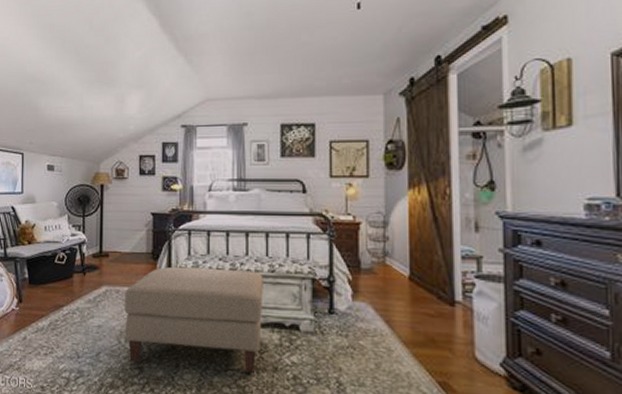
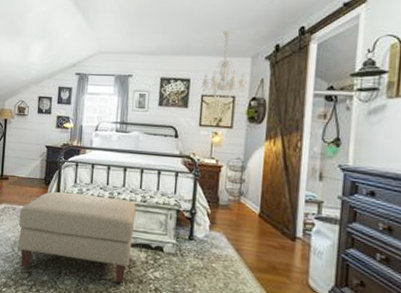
chandelier: none [328,64,381,150] -> present [201,30,247,104]

